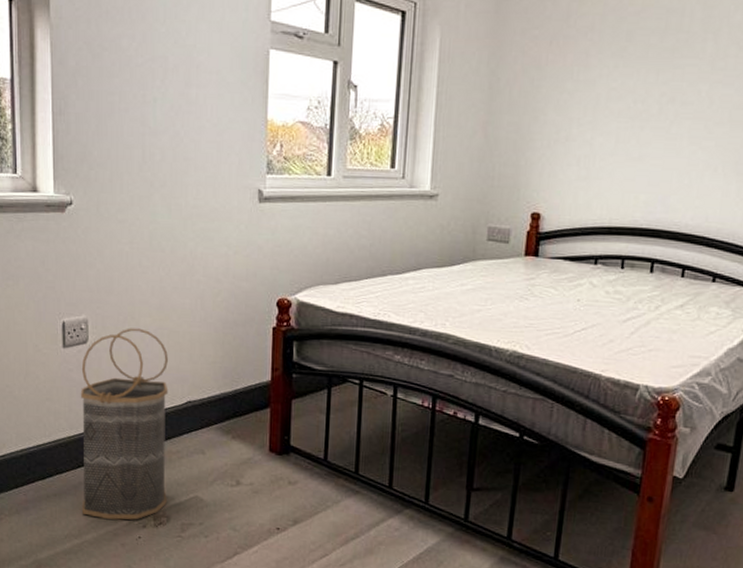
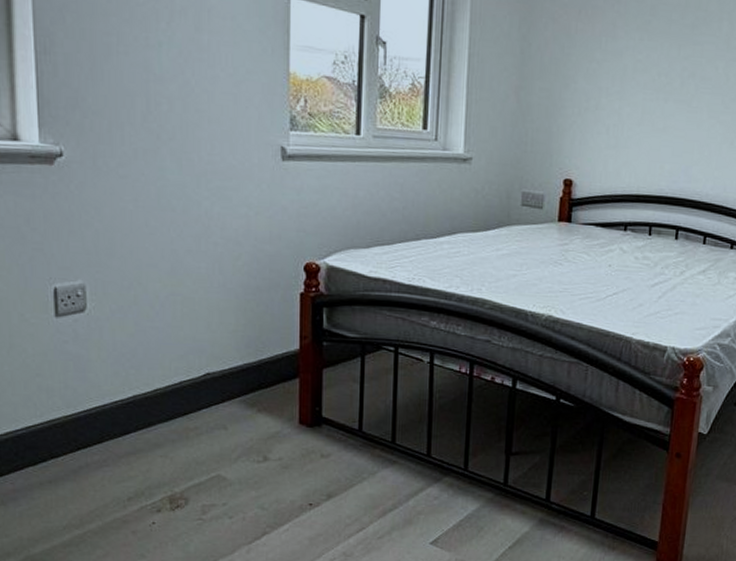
basket: present [80,328,169,520] -> none [78,294,184,506]

